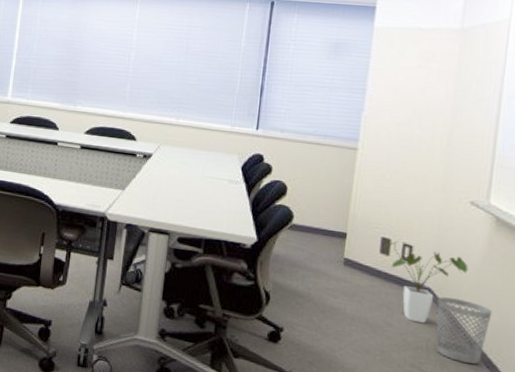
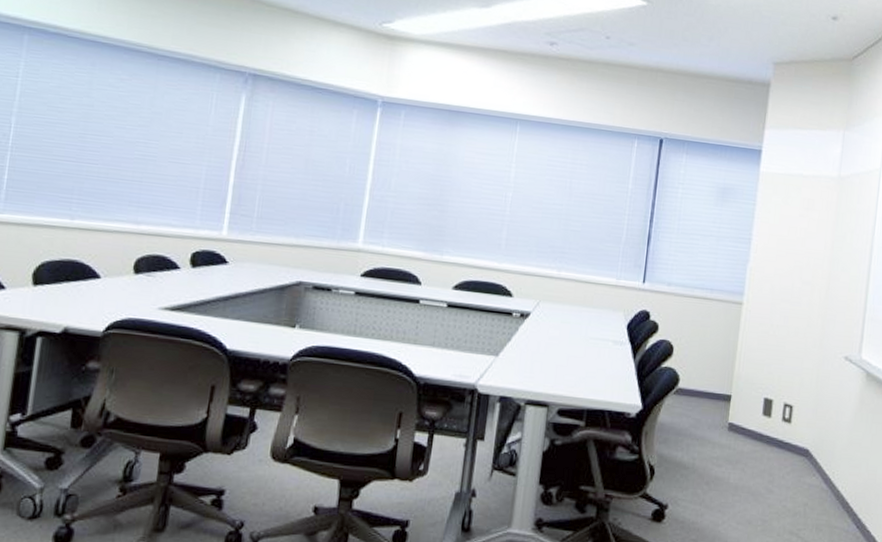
house plant: present [384,241,468,324] -> none [766,401,842,488]
wastebasket: present [436,297,492,364] -> none [812,458,862,525]

